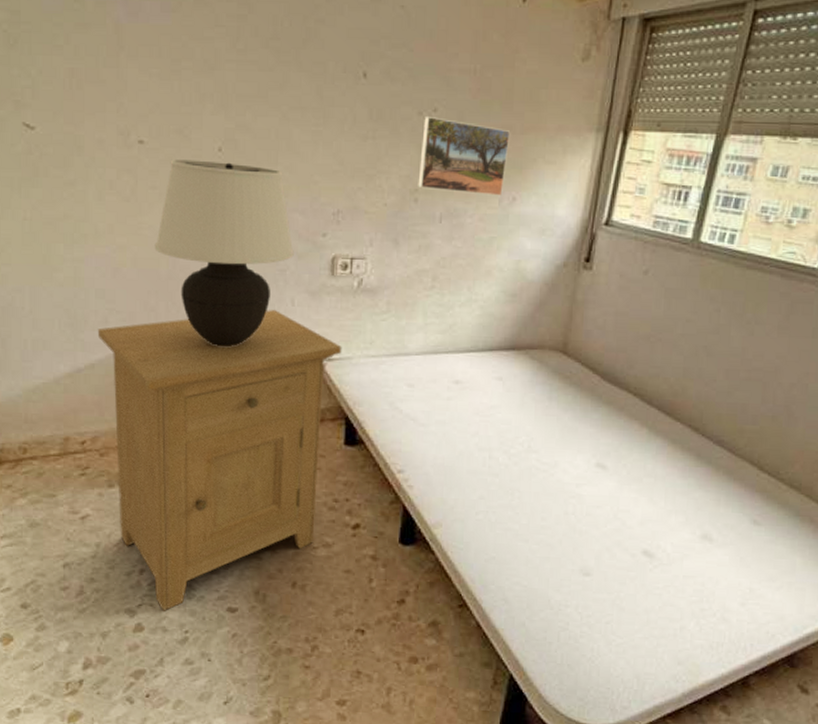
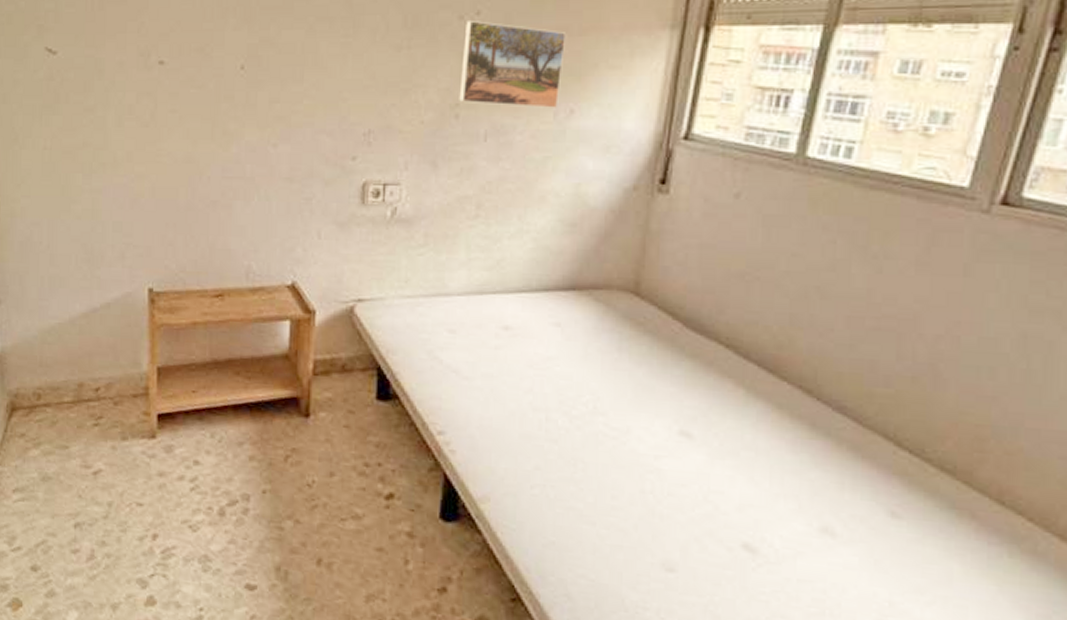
nightstand: present [97,310,342,611] -> none [114,243,374,584]
table lamp: present [154,159,294,347] -> none [173,80,321,285]

